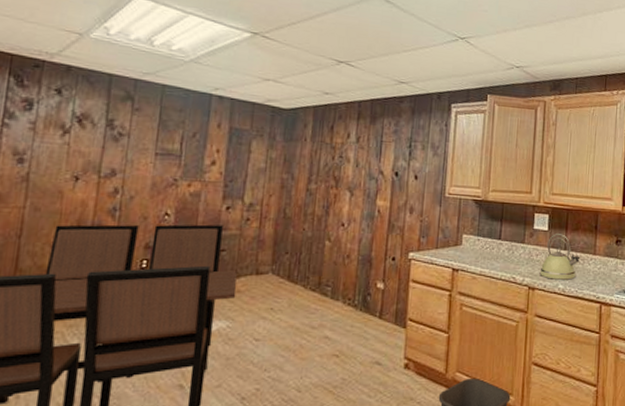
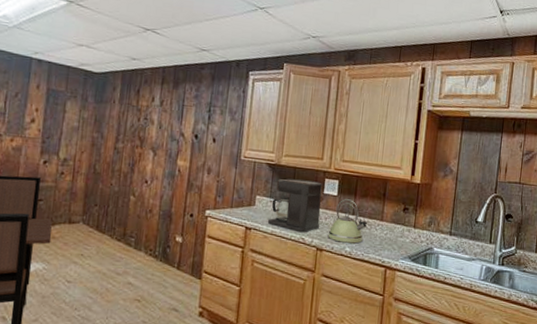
coffee maker: none [475,215,532,272] -> present [267,178,322,233]

